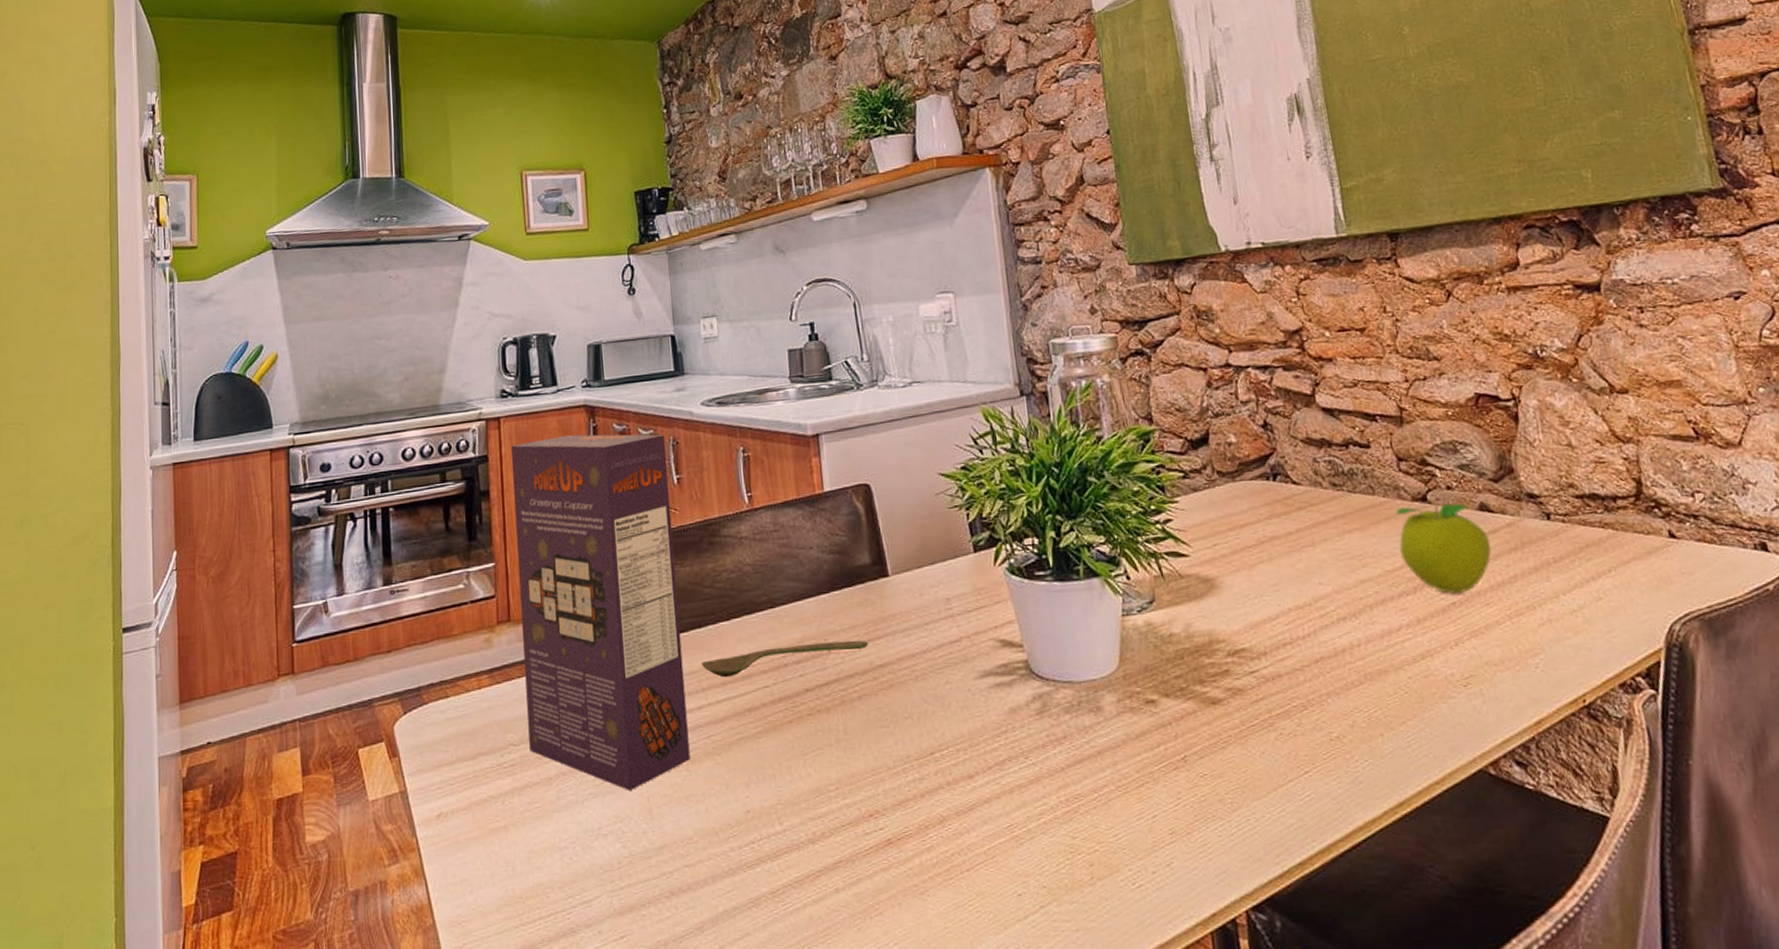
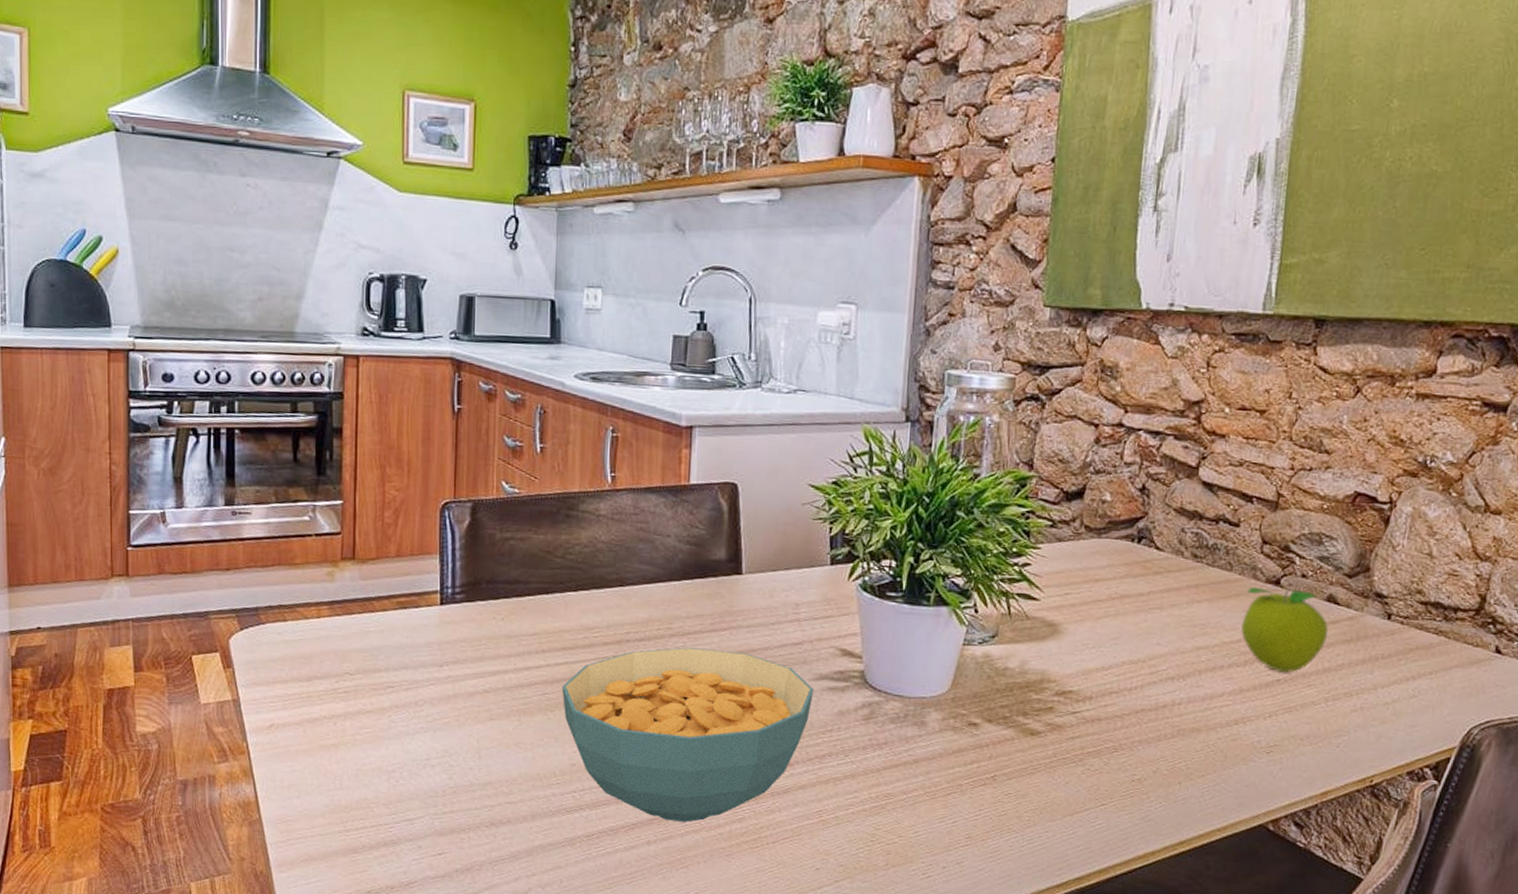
cereal box: present [510,434,690,792] -> none [365,385,533,731]
spoon: present [702,640,868,678] -> none [545,623,712,644]
cereal bowl: none [726,660,981,862] -> present [562,647,815,822]

